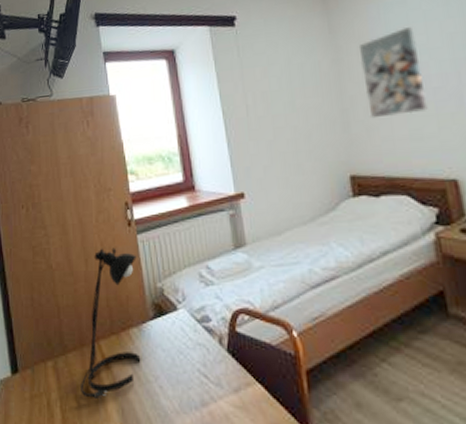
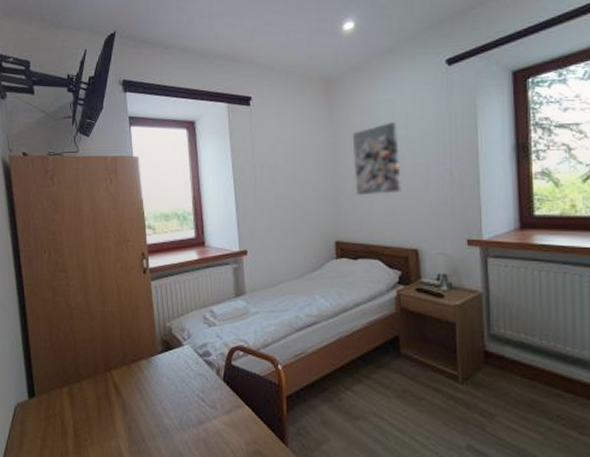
desk lamp: present [80,248,141,399] -> none [93,291,149,419]

